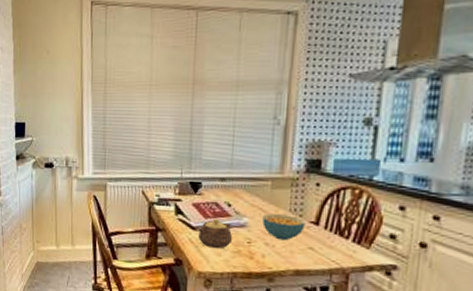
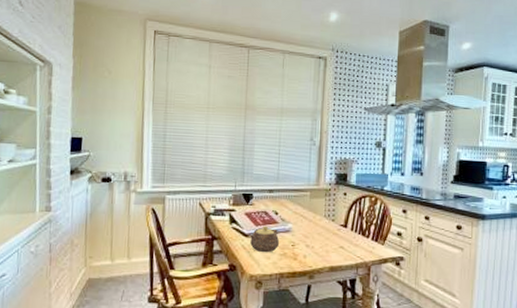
cereal bowl: present [262,213,305,241] -> none [304,219,337,242]

